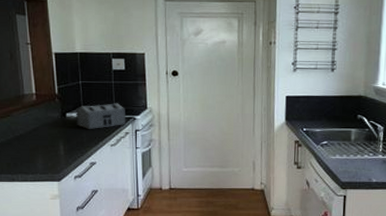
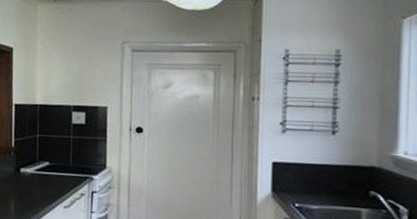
toaster: present [75,103,126,129] -> none [30,160,83,188]

